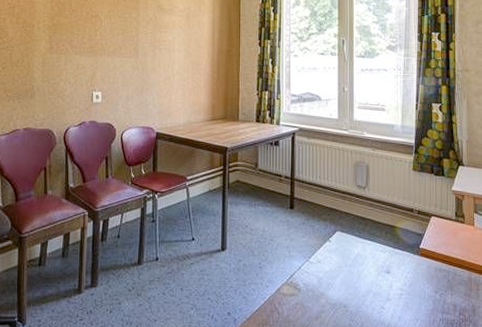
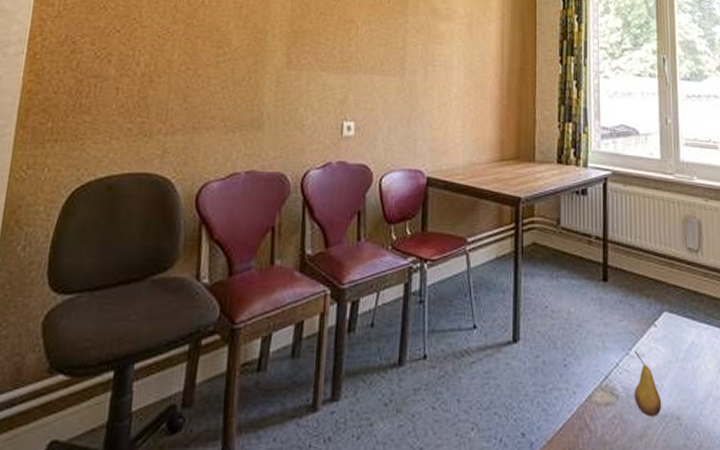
fruit: none [312,258,333,305] -> present [634,351,662,417]

